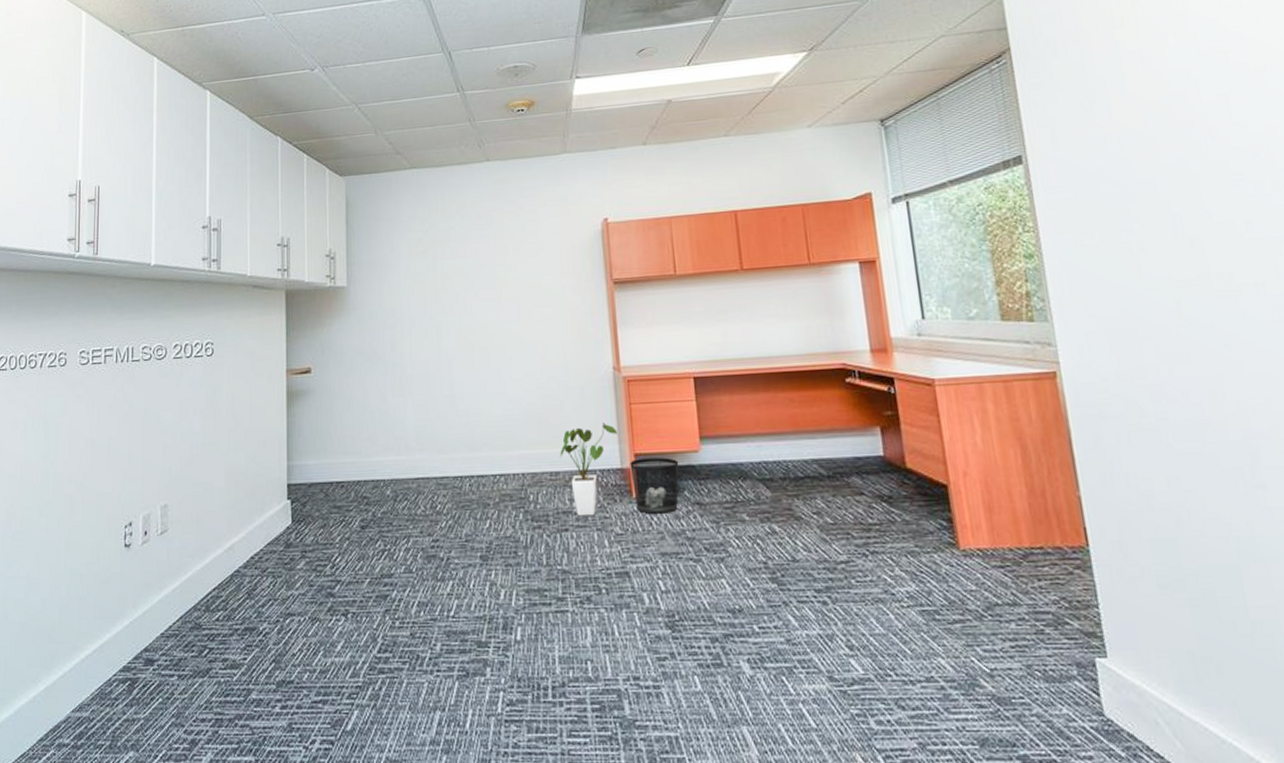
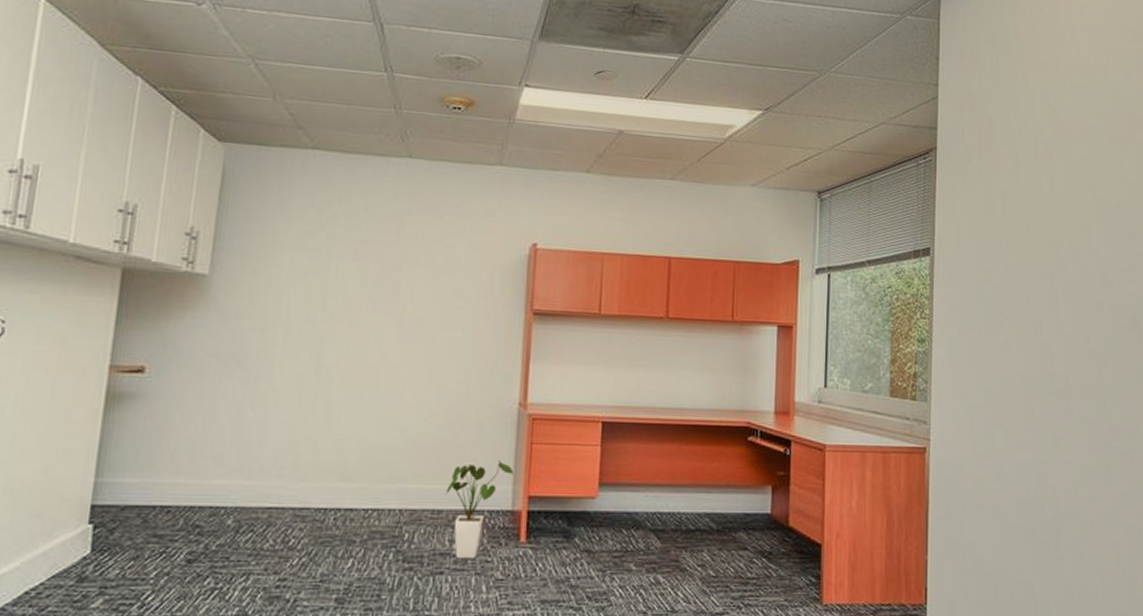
waste bin: present [629,457,679,514] -> none [521,501,574,560]

